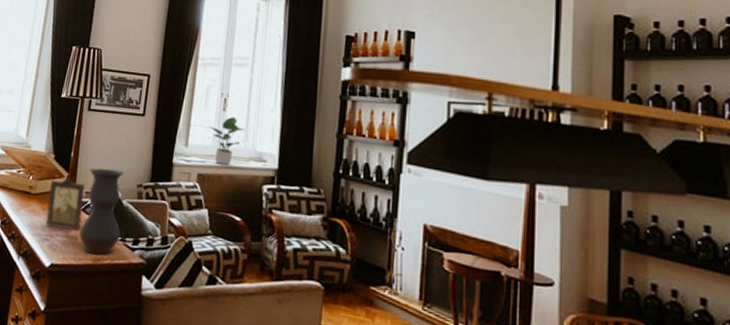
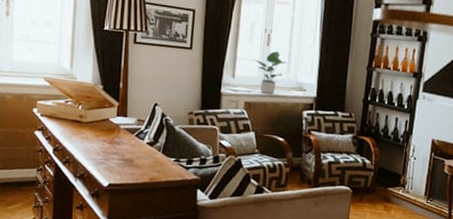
photo frame: present [45,177,85,231] -> none [100,107,137,154]
vase: present [79,168,124,256] -> none [135,98,175,175]

